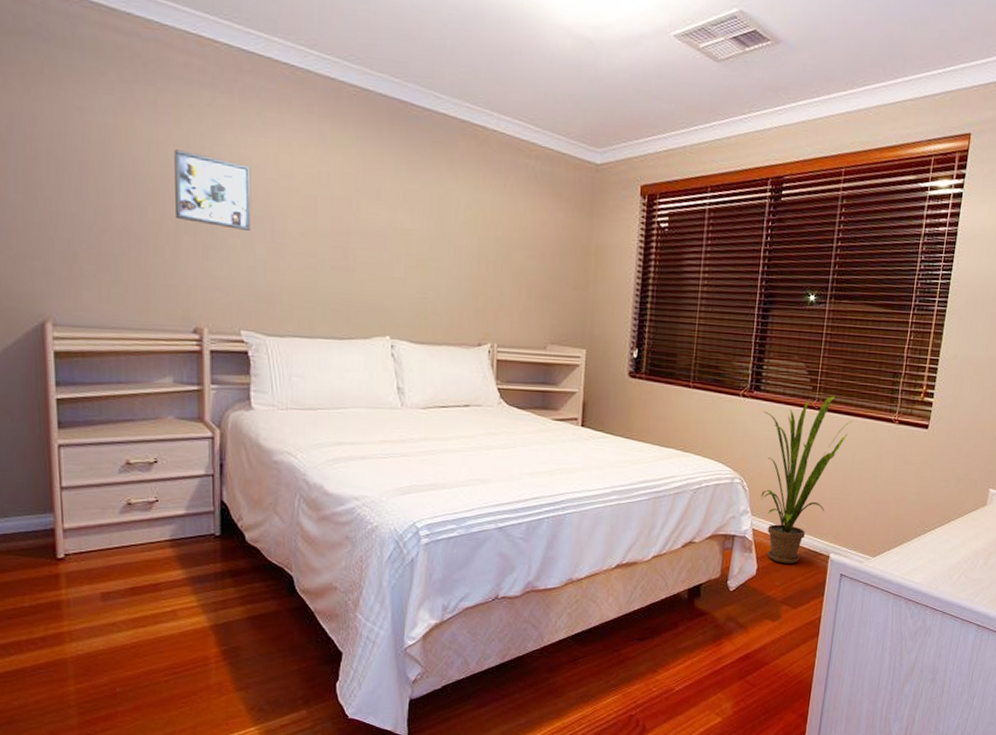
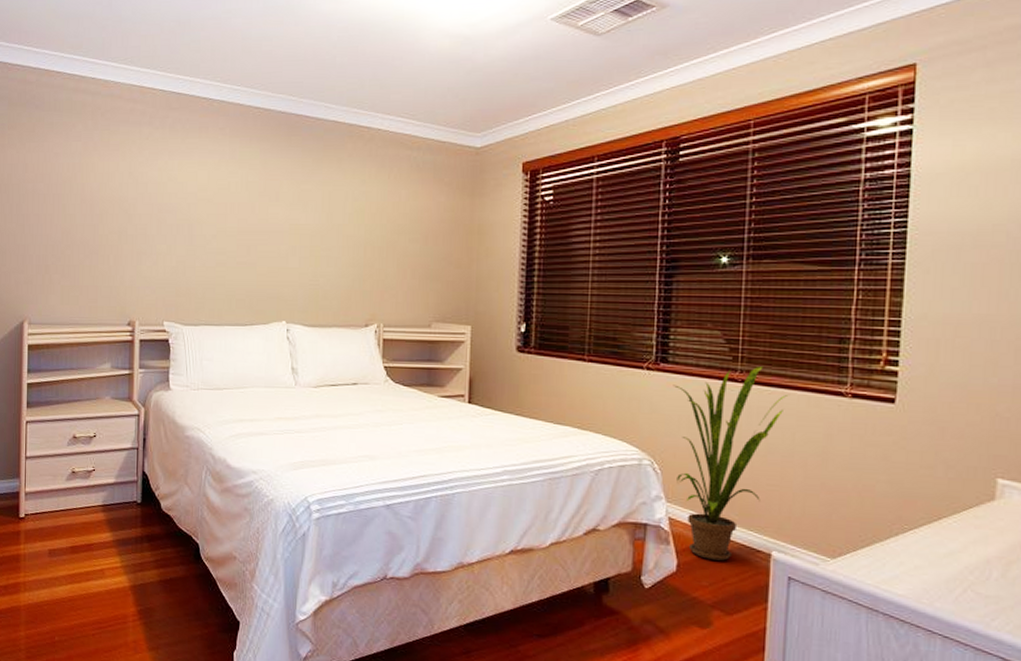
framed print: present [174,149,251,231] -> none [119,177,176,237]

